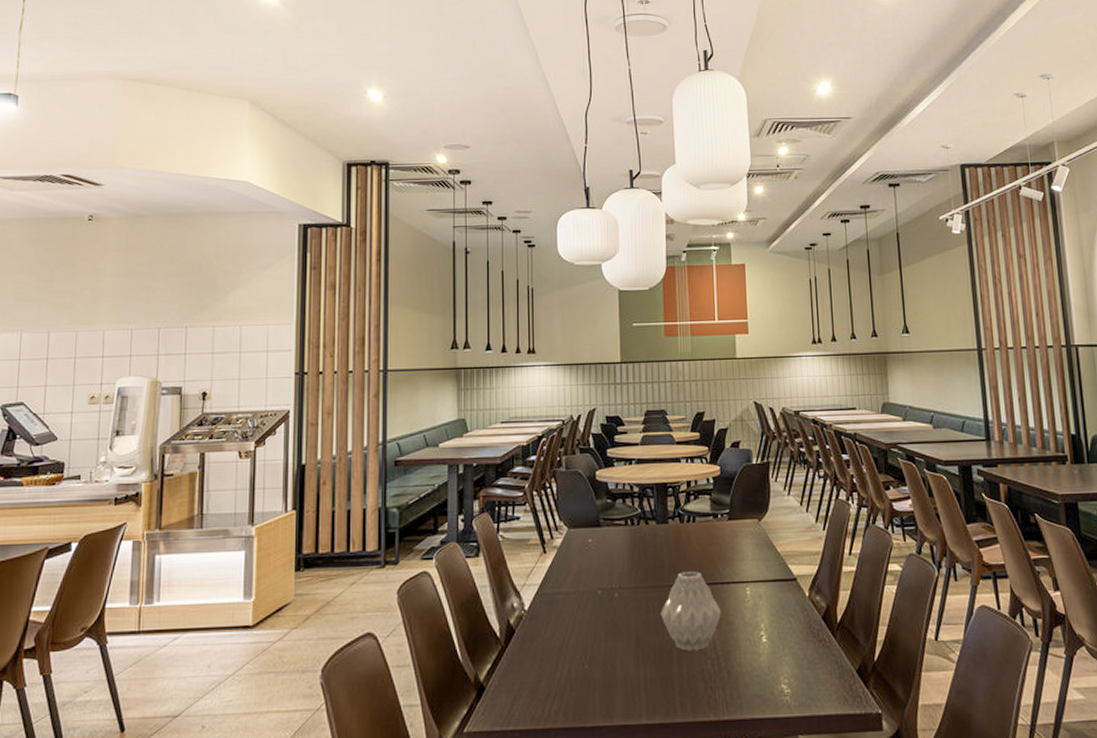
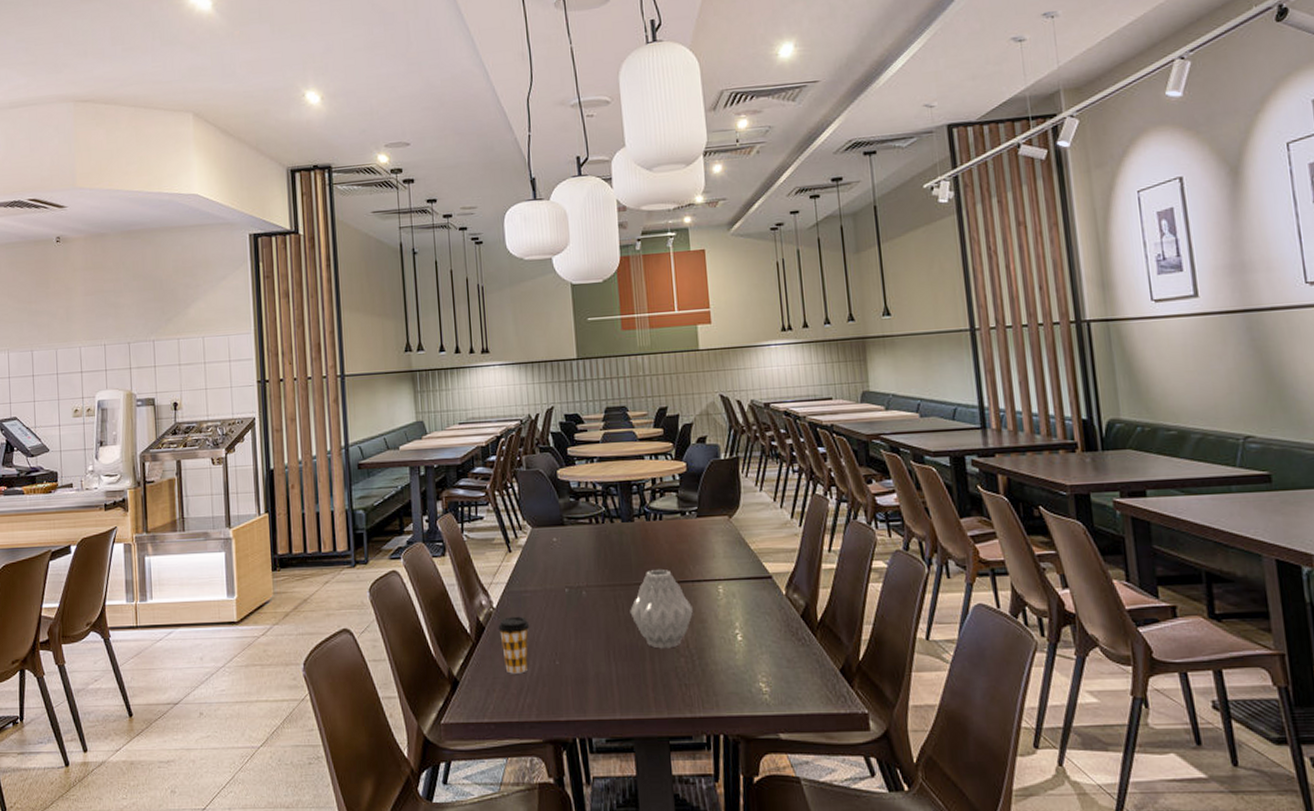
coffee cup: none [528,619,561,679] -> present [498,616,530,674]

